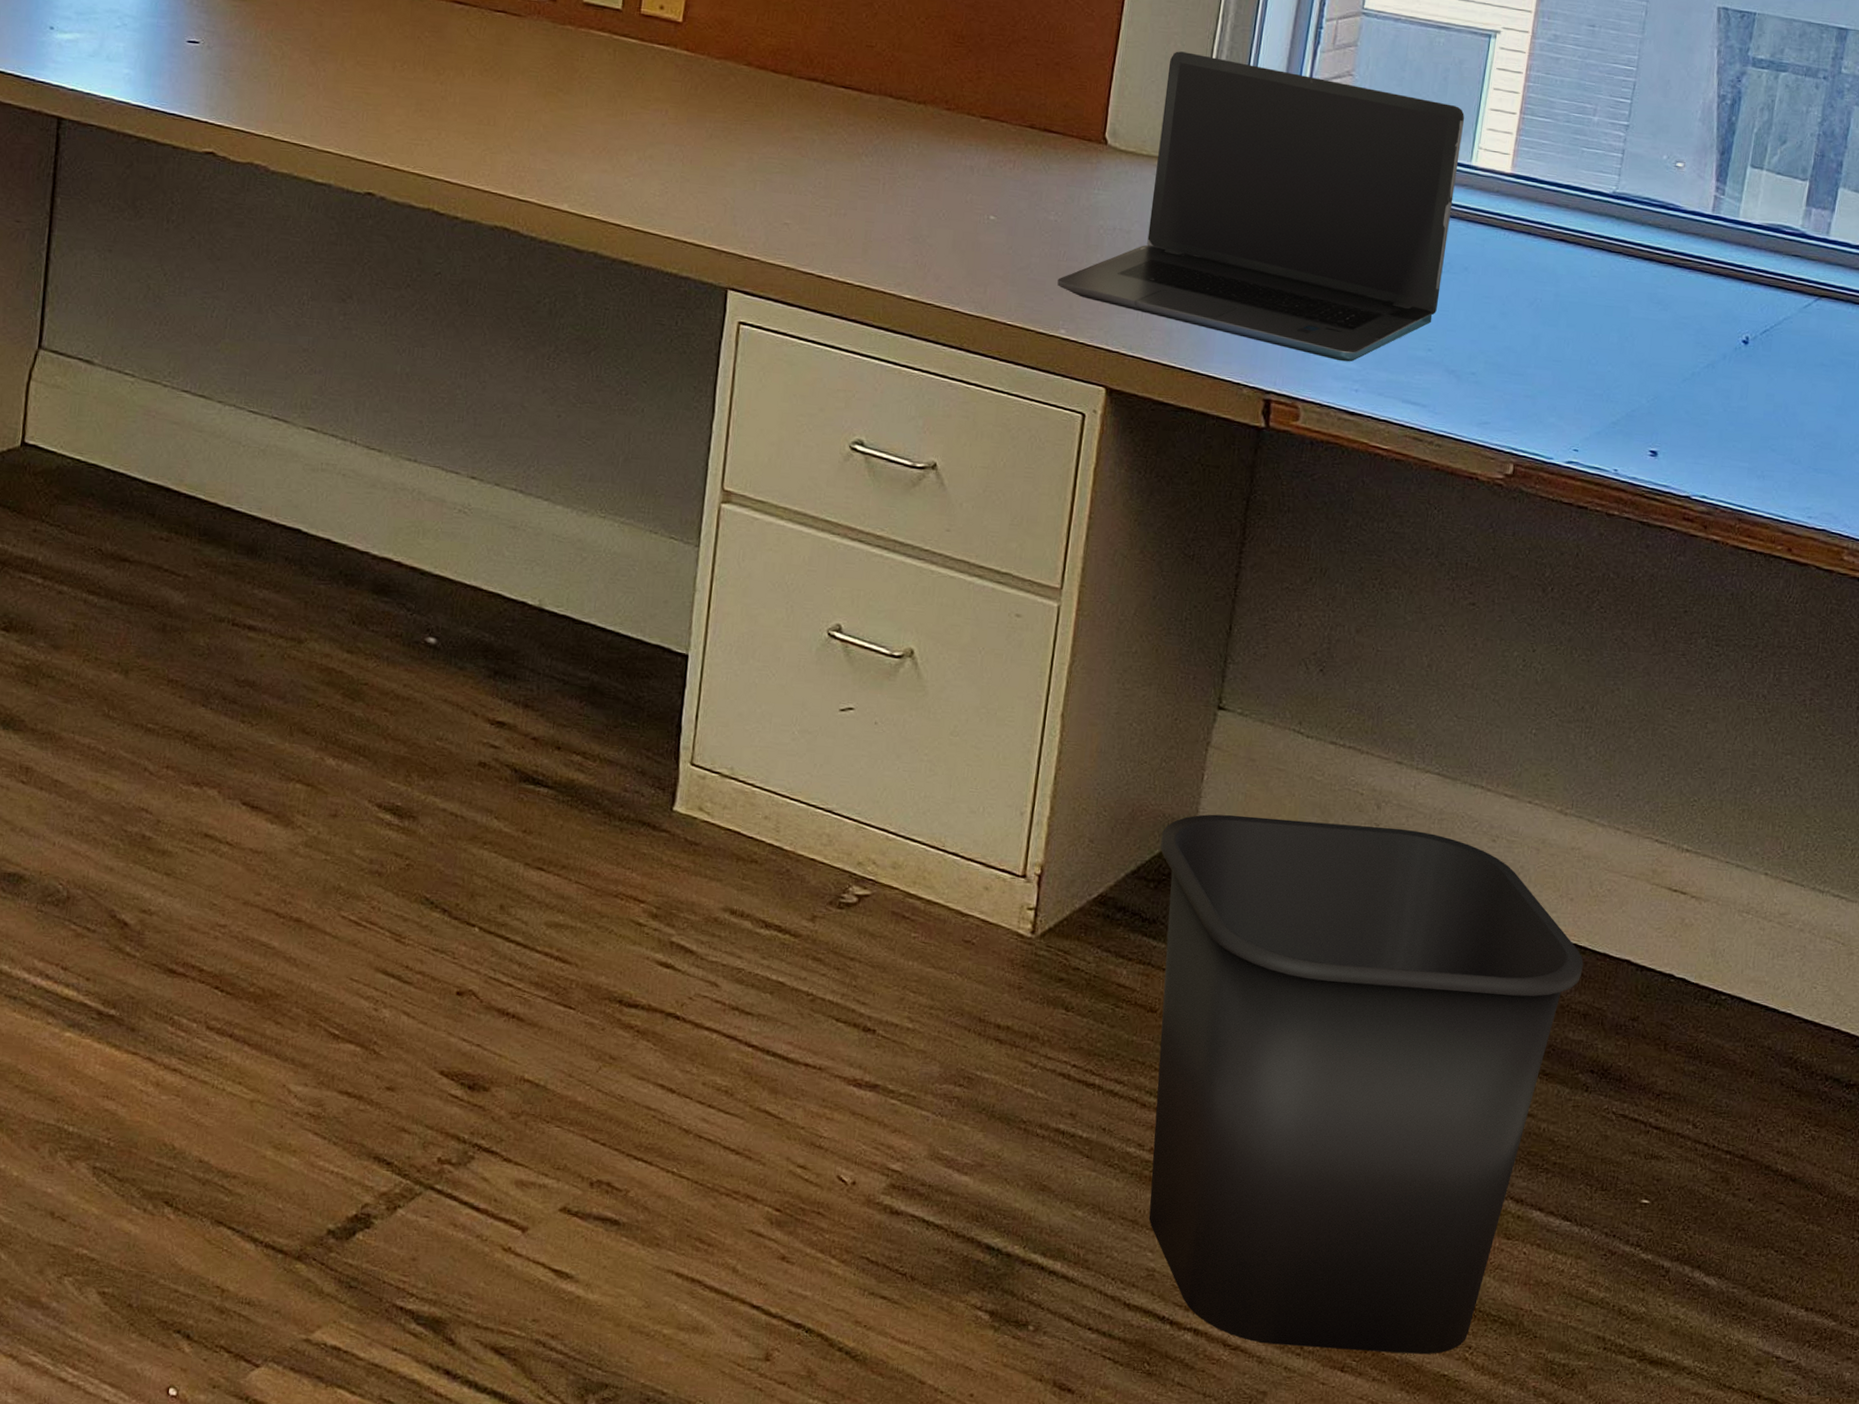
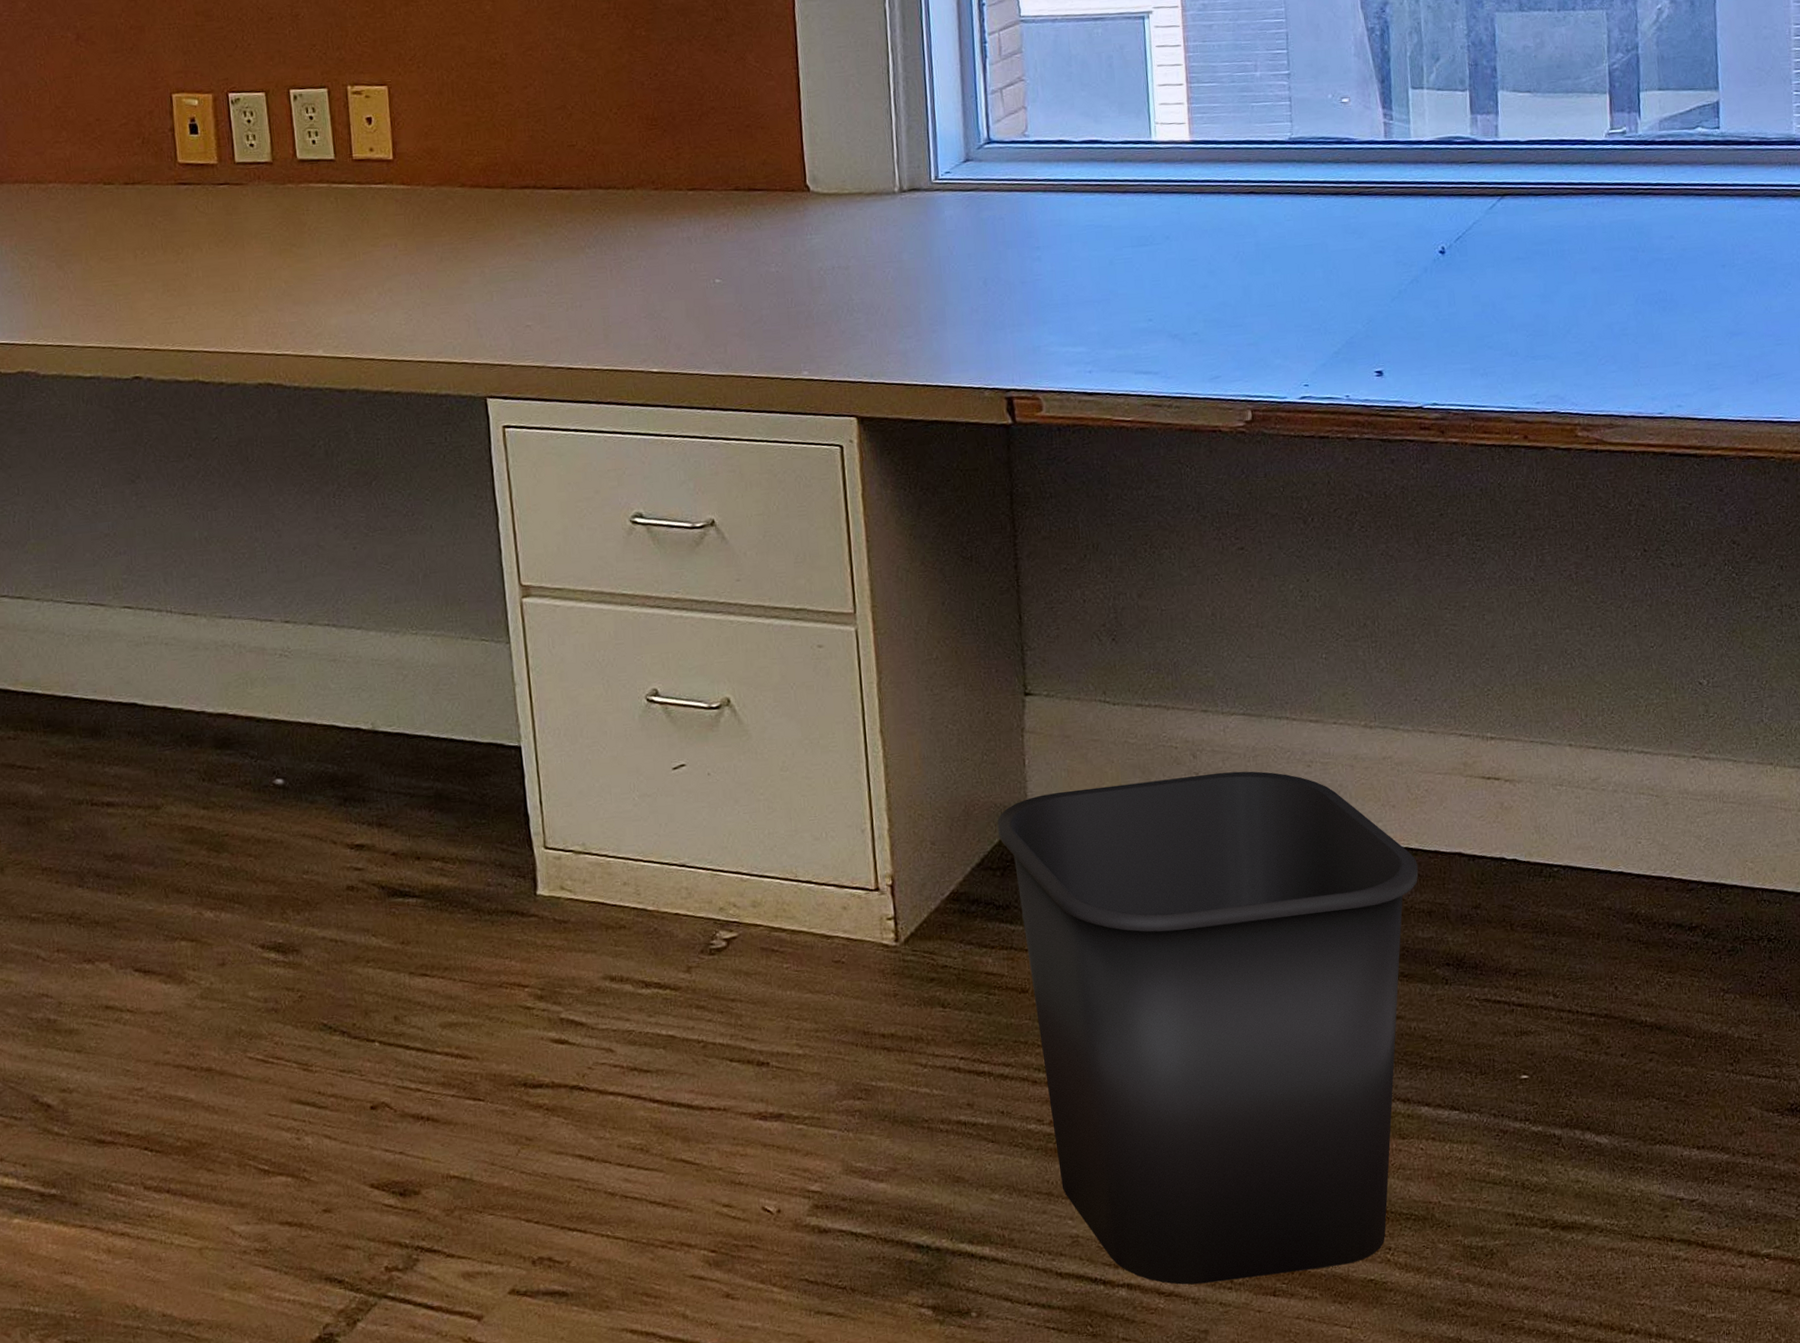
laptop computer: present [1057,51,1465,362] -> none [791,88,1149,348]

